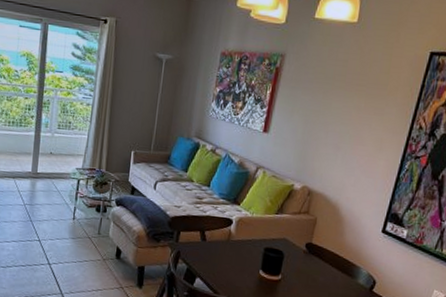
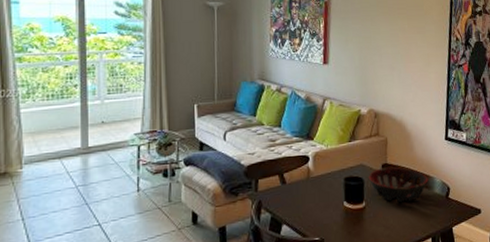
decorative bowl: none [289,246,354,286] -> present [368,166,429,203]

